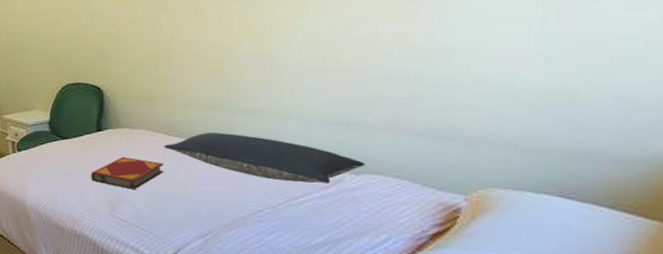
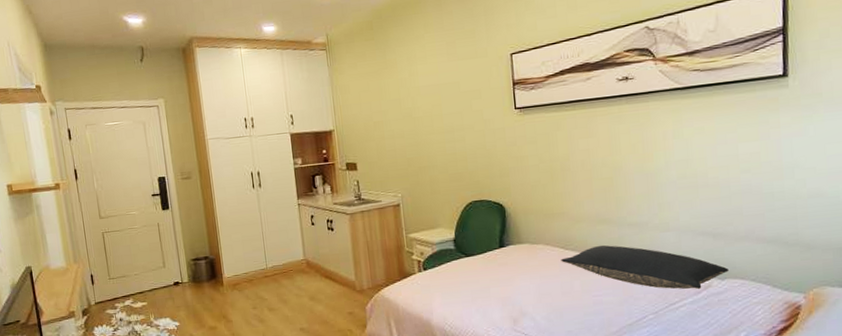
hardback book: present [91,156,165,190] -> none [494,271,562,304]

